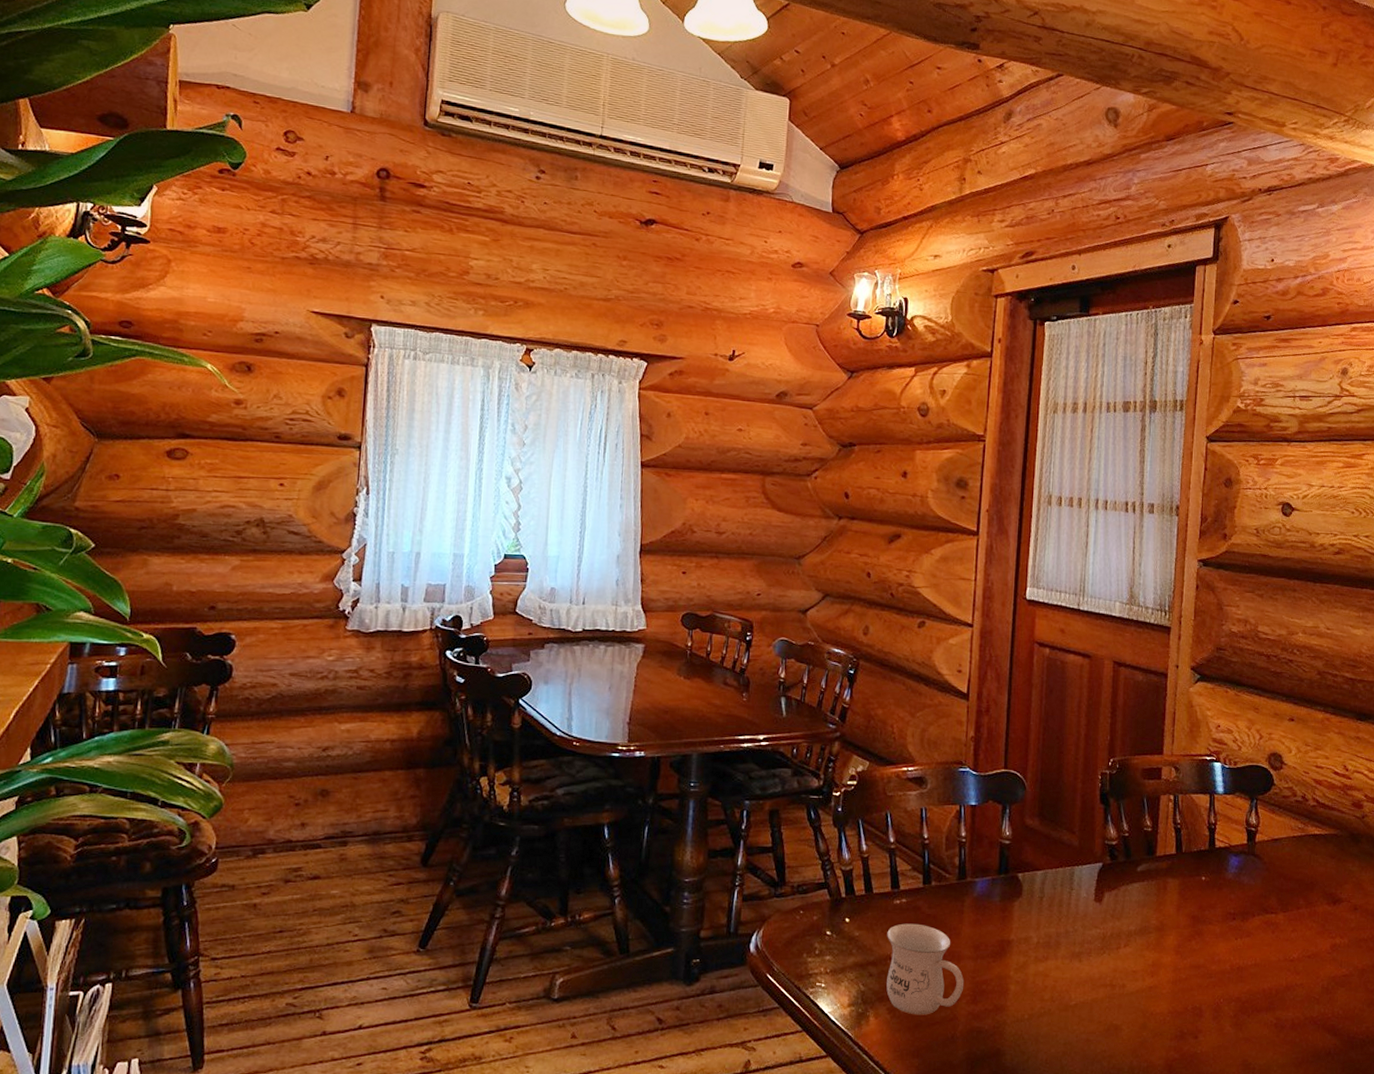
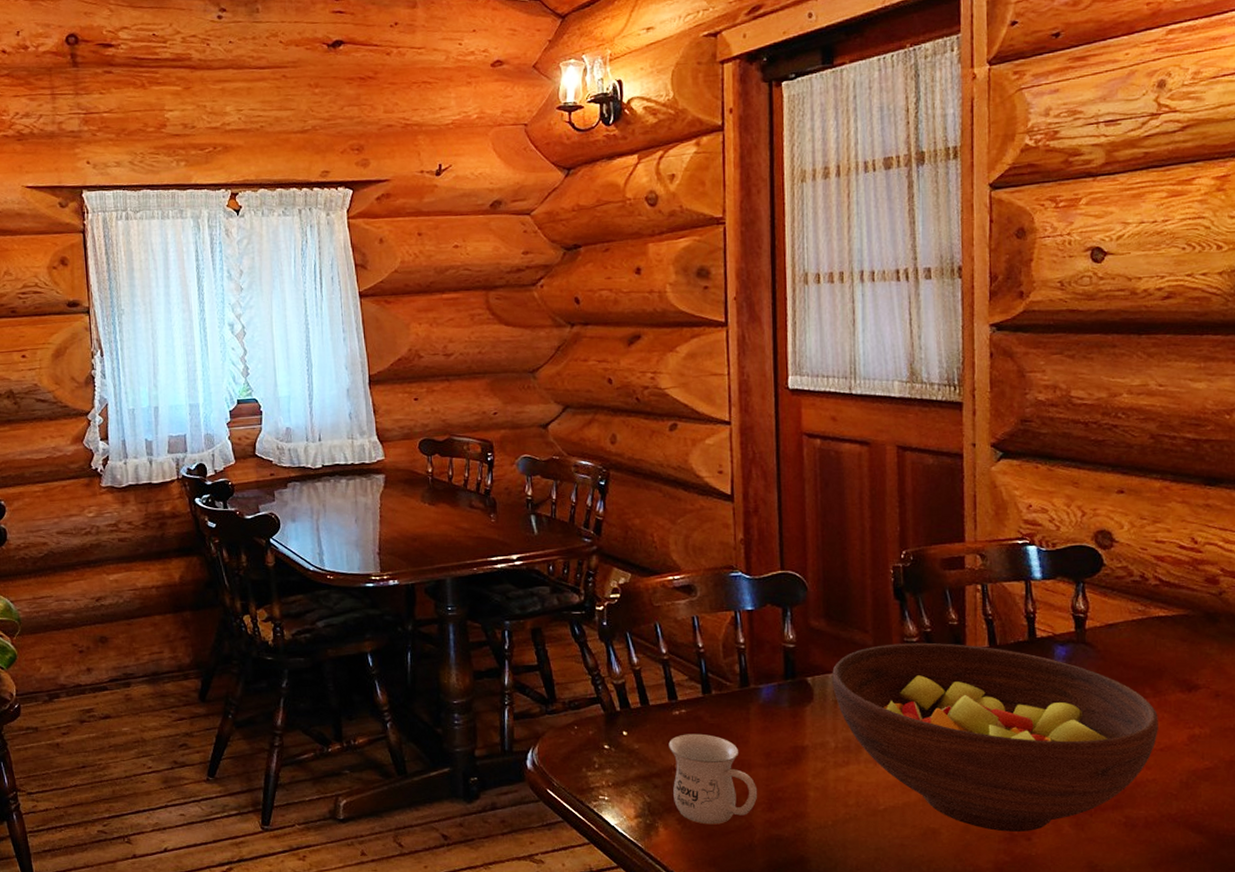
fruit bowl: none [1040,845,1308,1030] -> present [832,642,1158,832]

